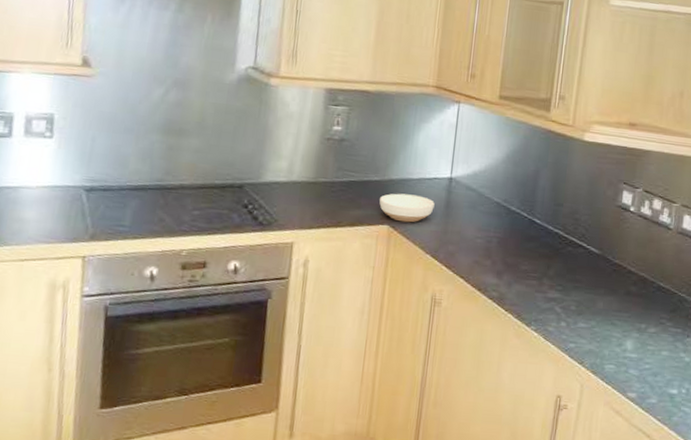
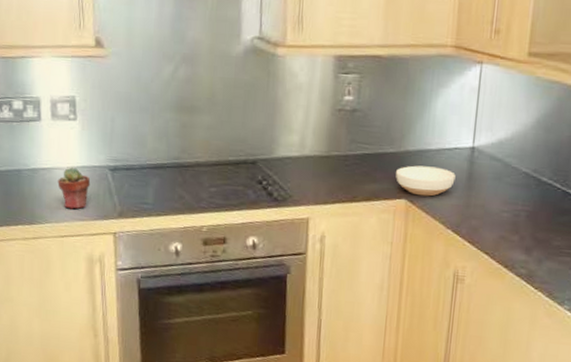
potted succulent: none [23,186,62,232] -> present [57,167,91,210]

